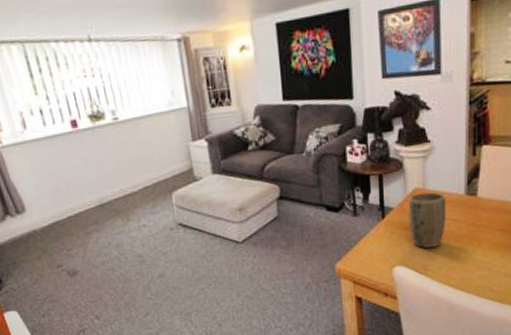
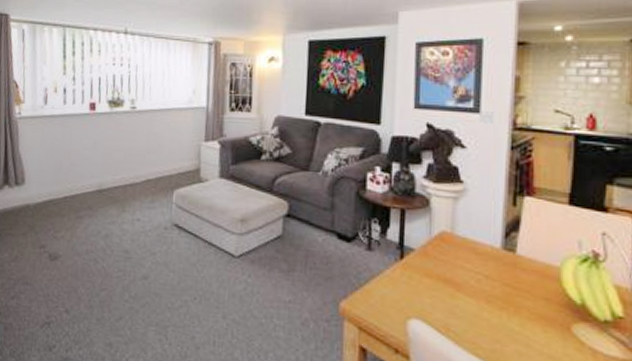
plant pot: present [408,192,447,248] -> none [431,237,478,305]

